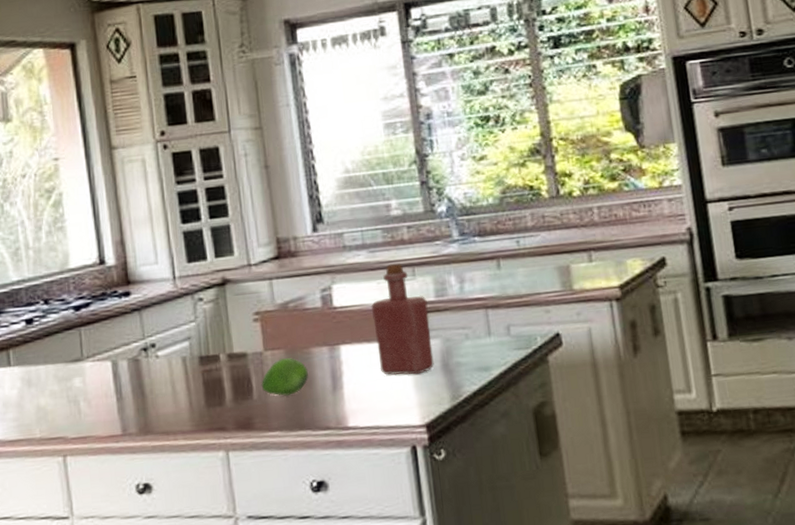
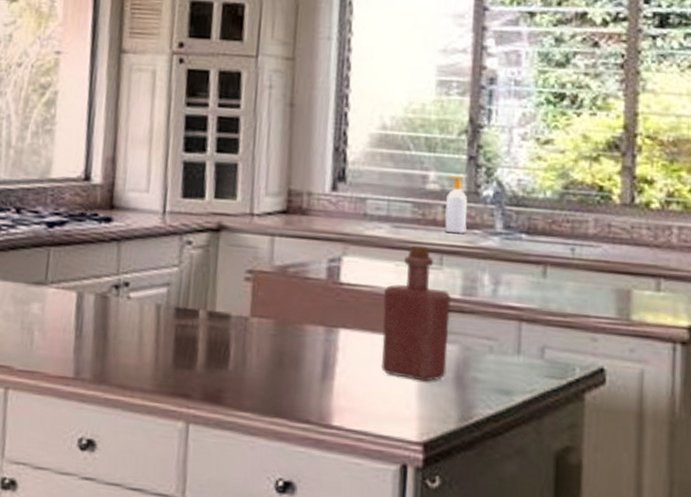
fruit: present [261,358,309,396] -> none [240,330,298,374]
soap bottle: none [405,199,430,248] -> present [444,175,468,234]

